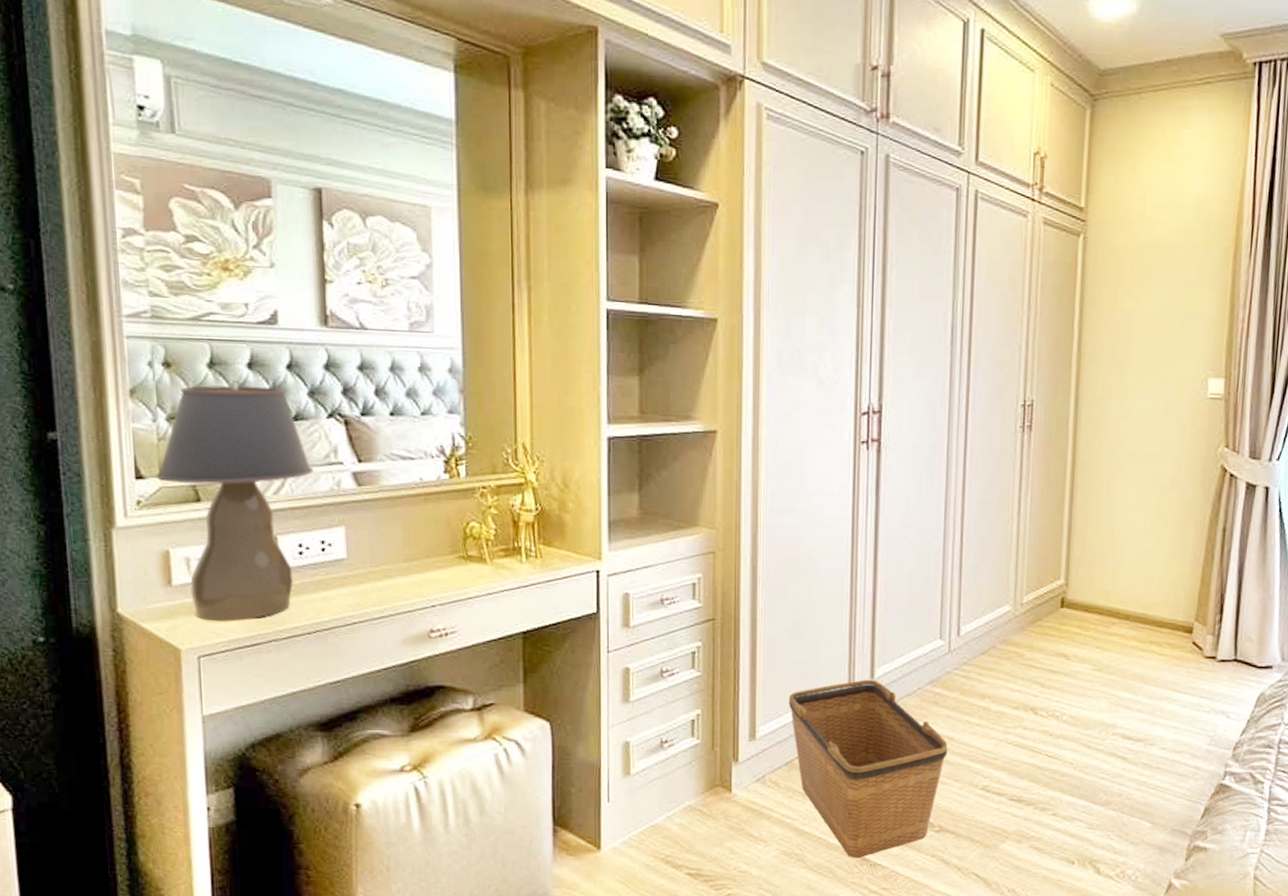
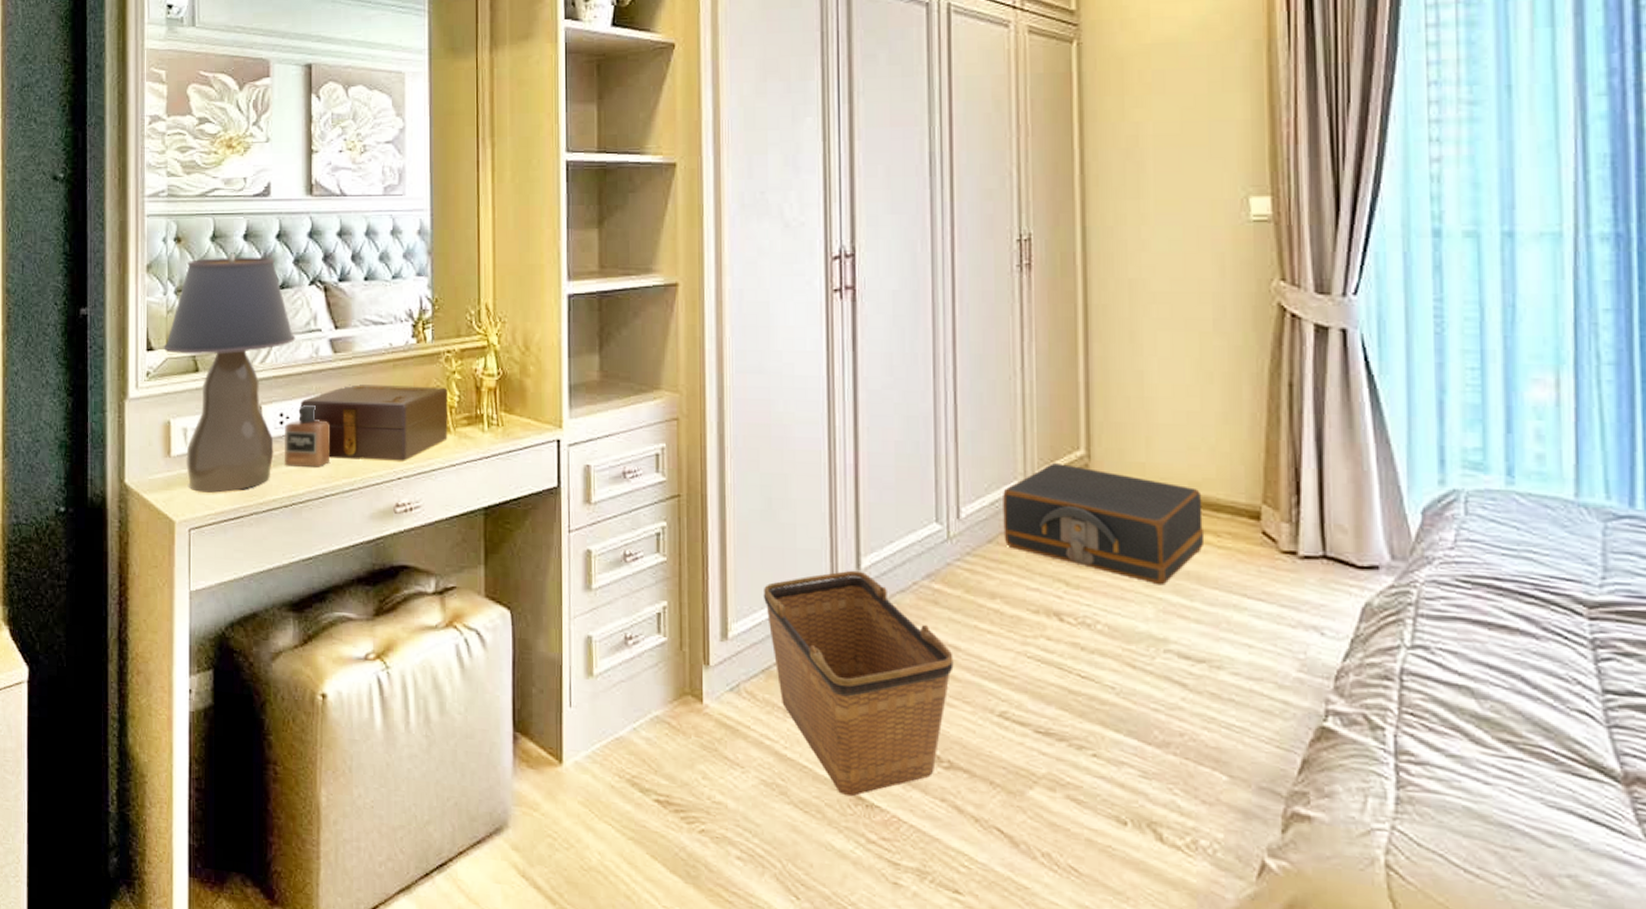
perfume: none [305,535,357,596] -> present [285,404,330,467]
jewelry box: none [322,517,484,590] -> present [301,384,448,461]
suitcase: none [994,589,1151,685] -> present [1003,462,1205,585]

